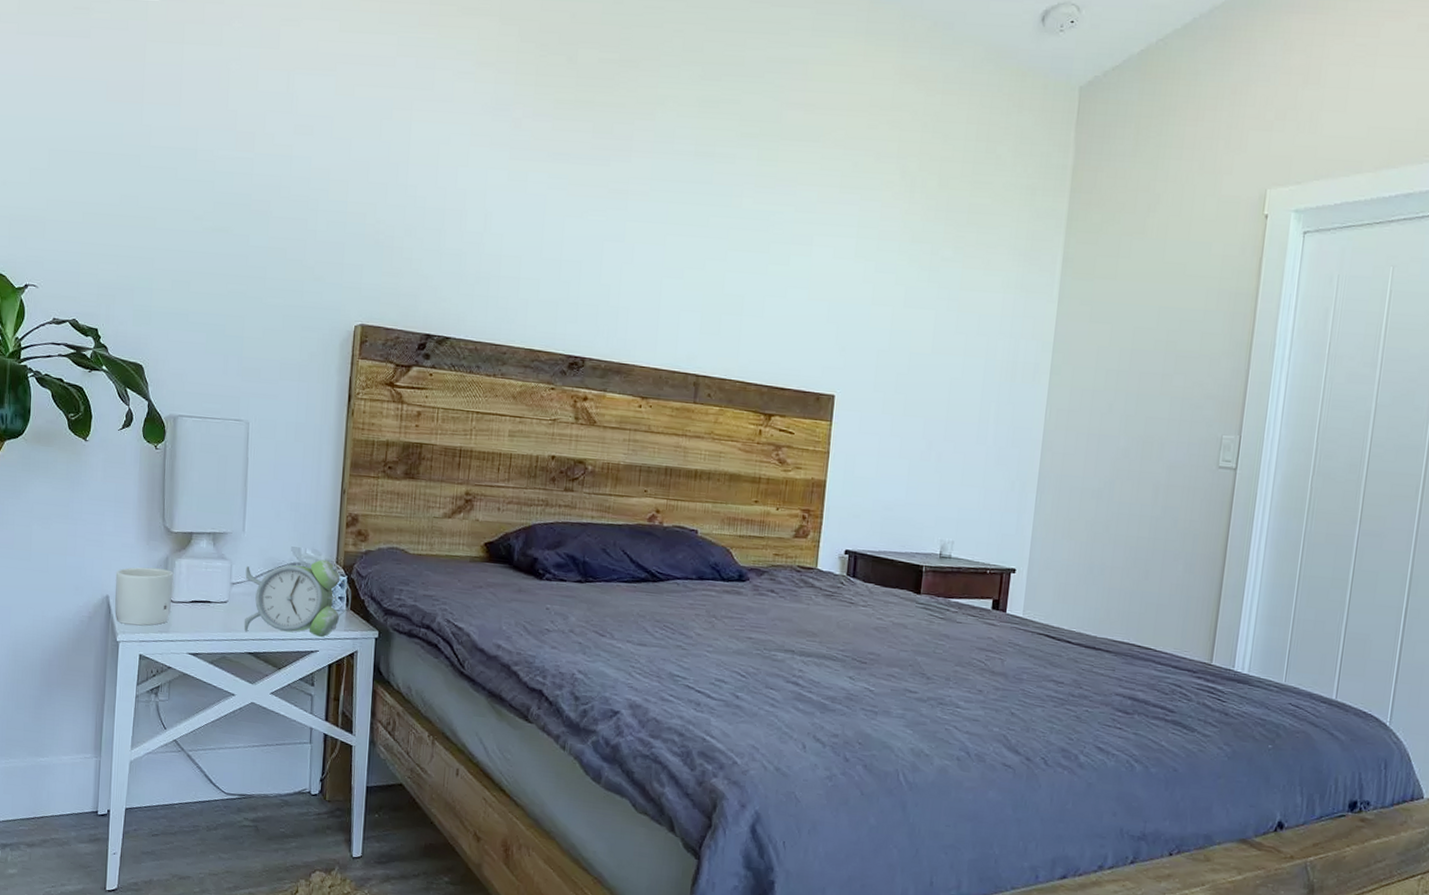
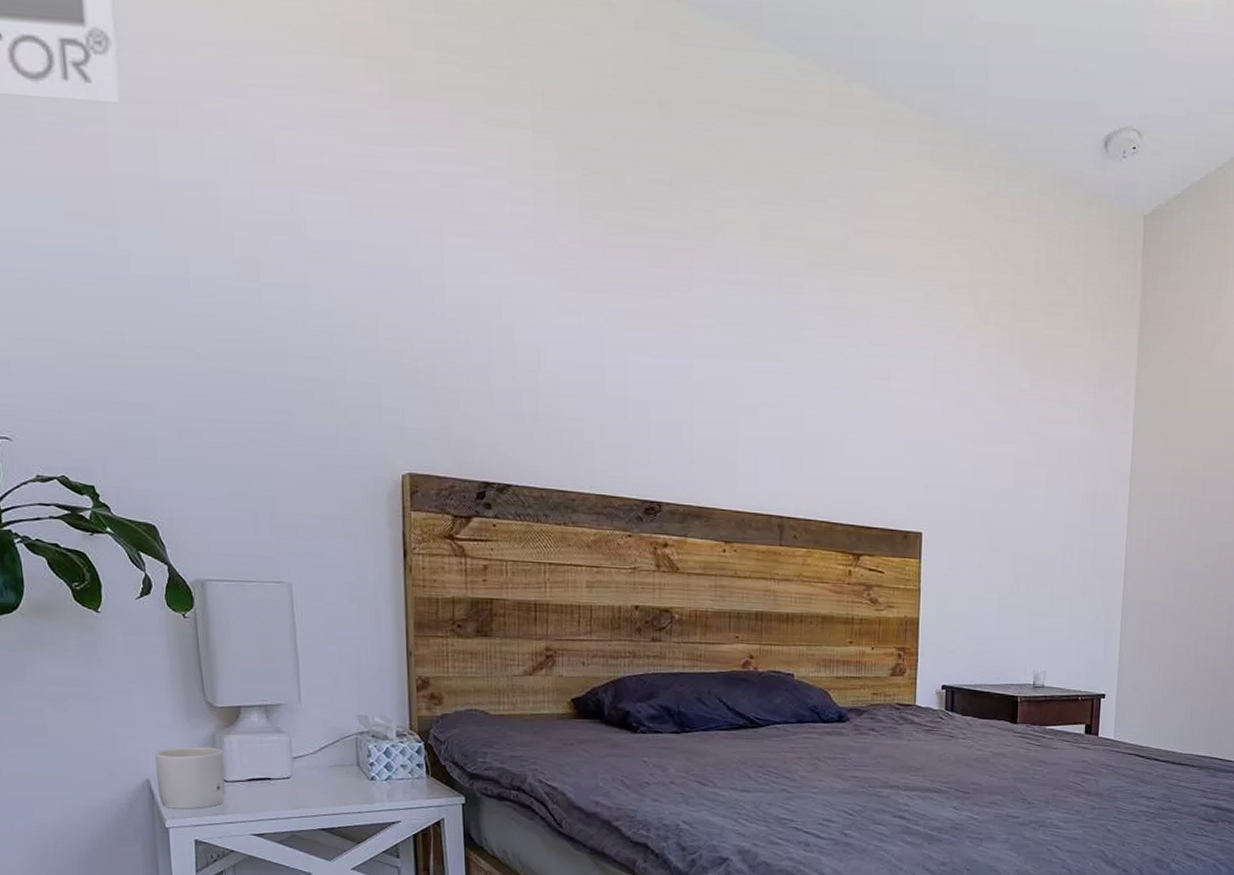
alarm clock: present [243,559,352,637] -> none [307,726,432,808]

